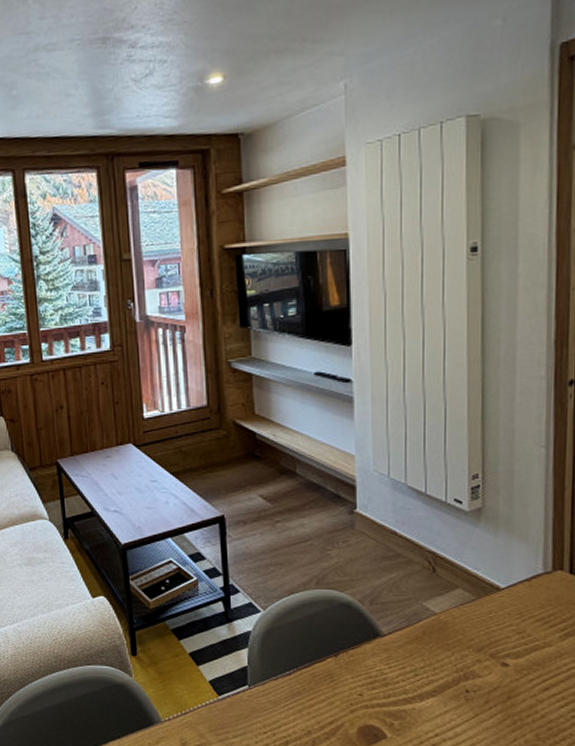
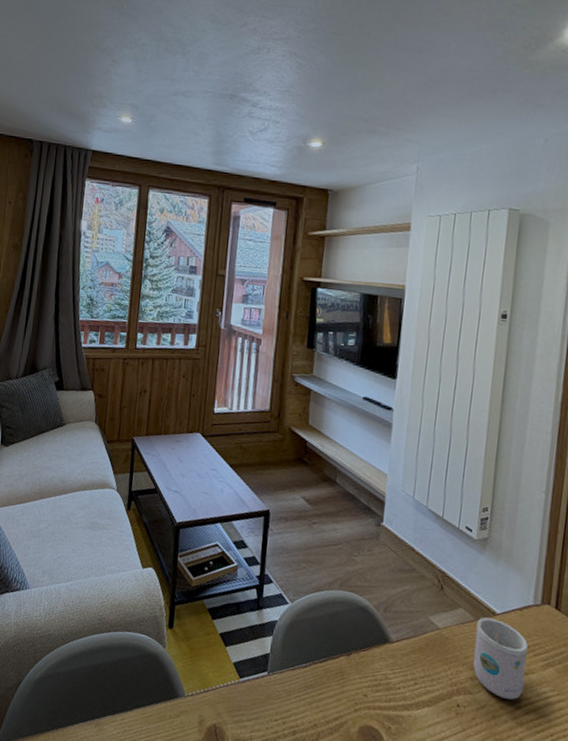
mug: none [479,594,542,677] -> present [473,617,528,700]

